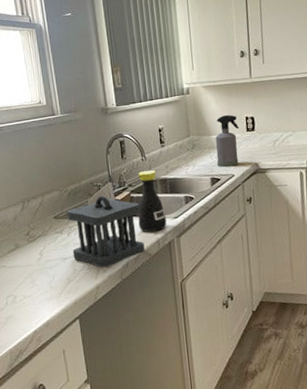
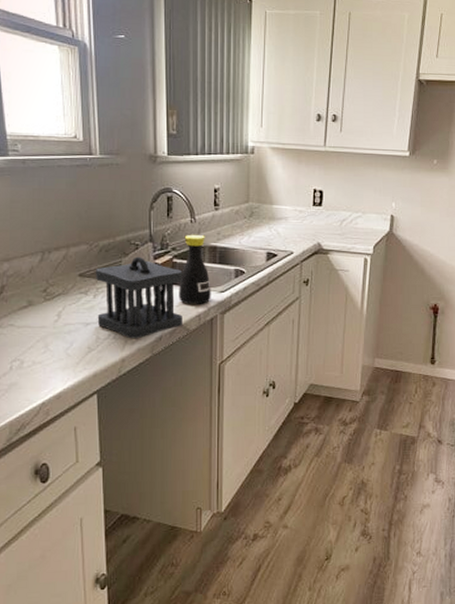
spray bottle: present [215,114,239,167] -> none [275,183,305,243]

